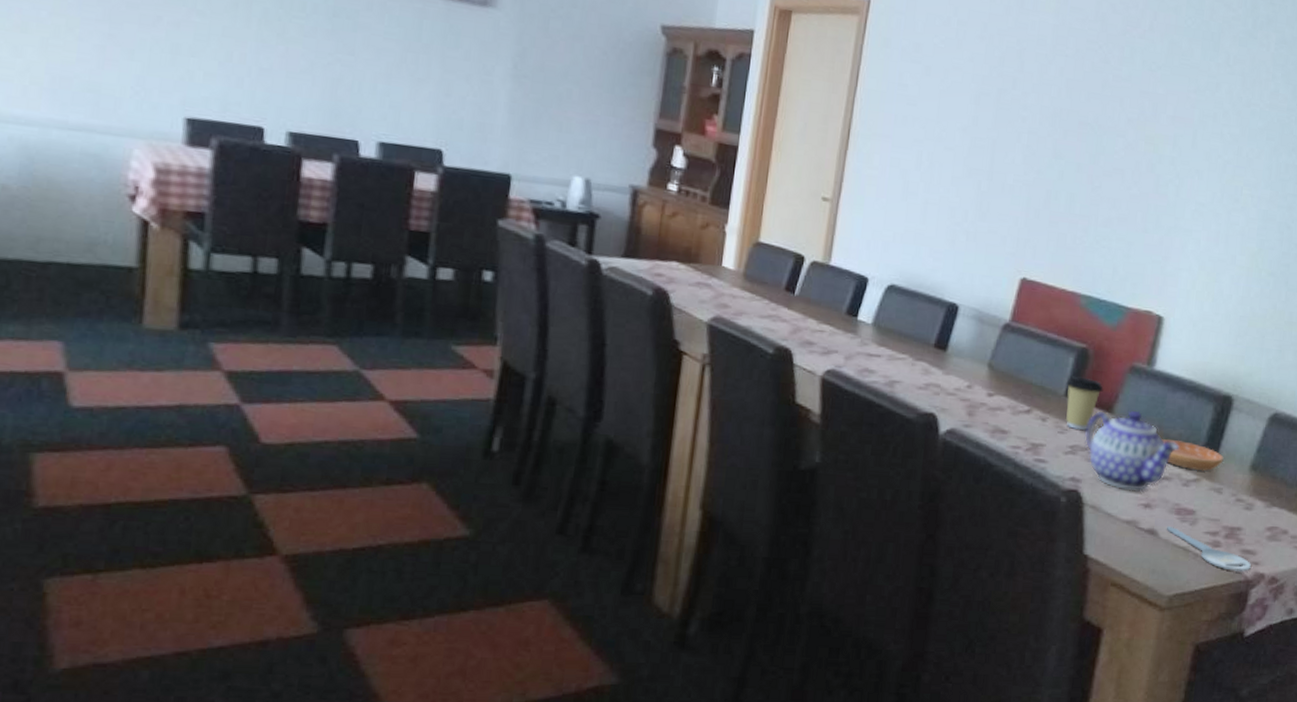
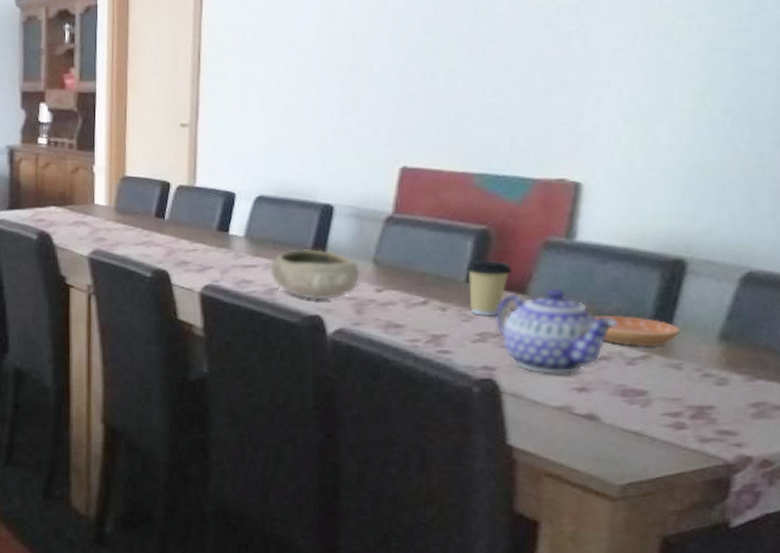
bowl: none [893,344,975,399] -> present [270,248,360,300]
key: present [1167,525,1251,572] -> none [611,409,731,455]

